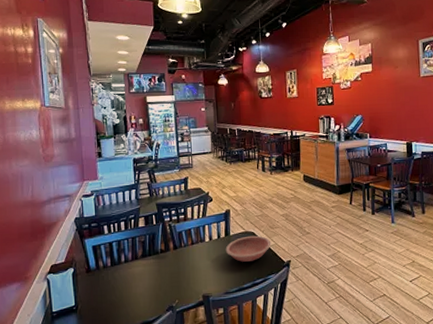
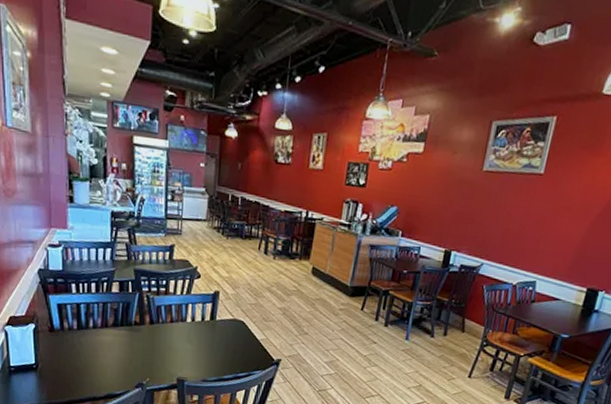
bowl: present [225,235,271,262] -> none [208,324,262,353]

